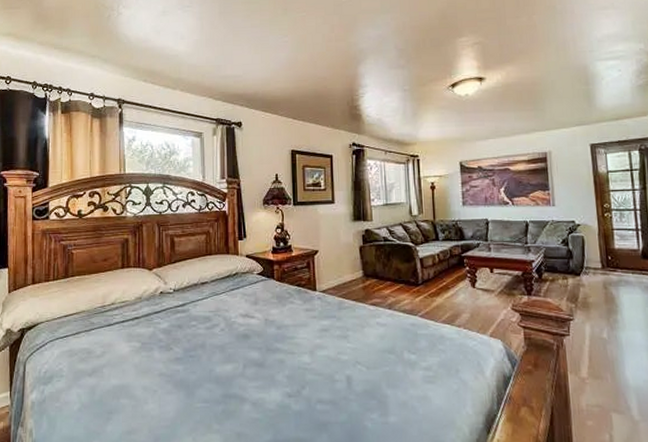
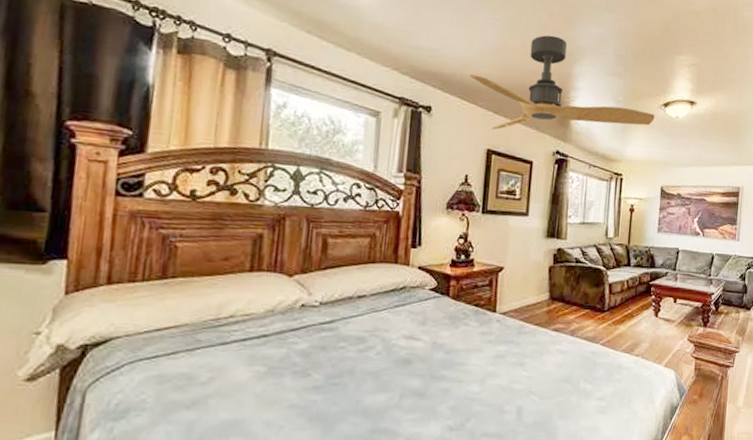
ceiling fan: none [270,44,444,133] -> present [470,35,655,130]

